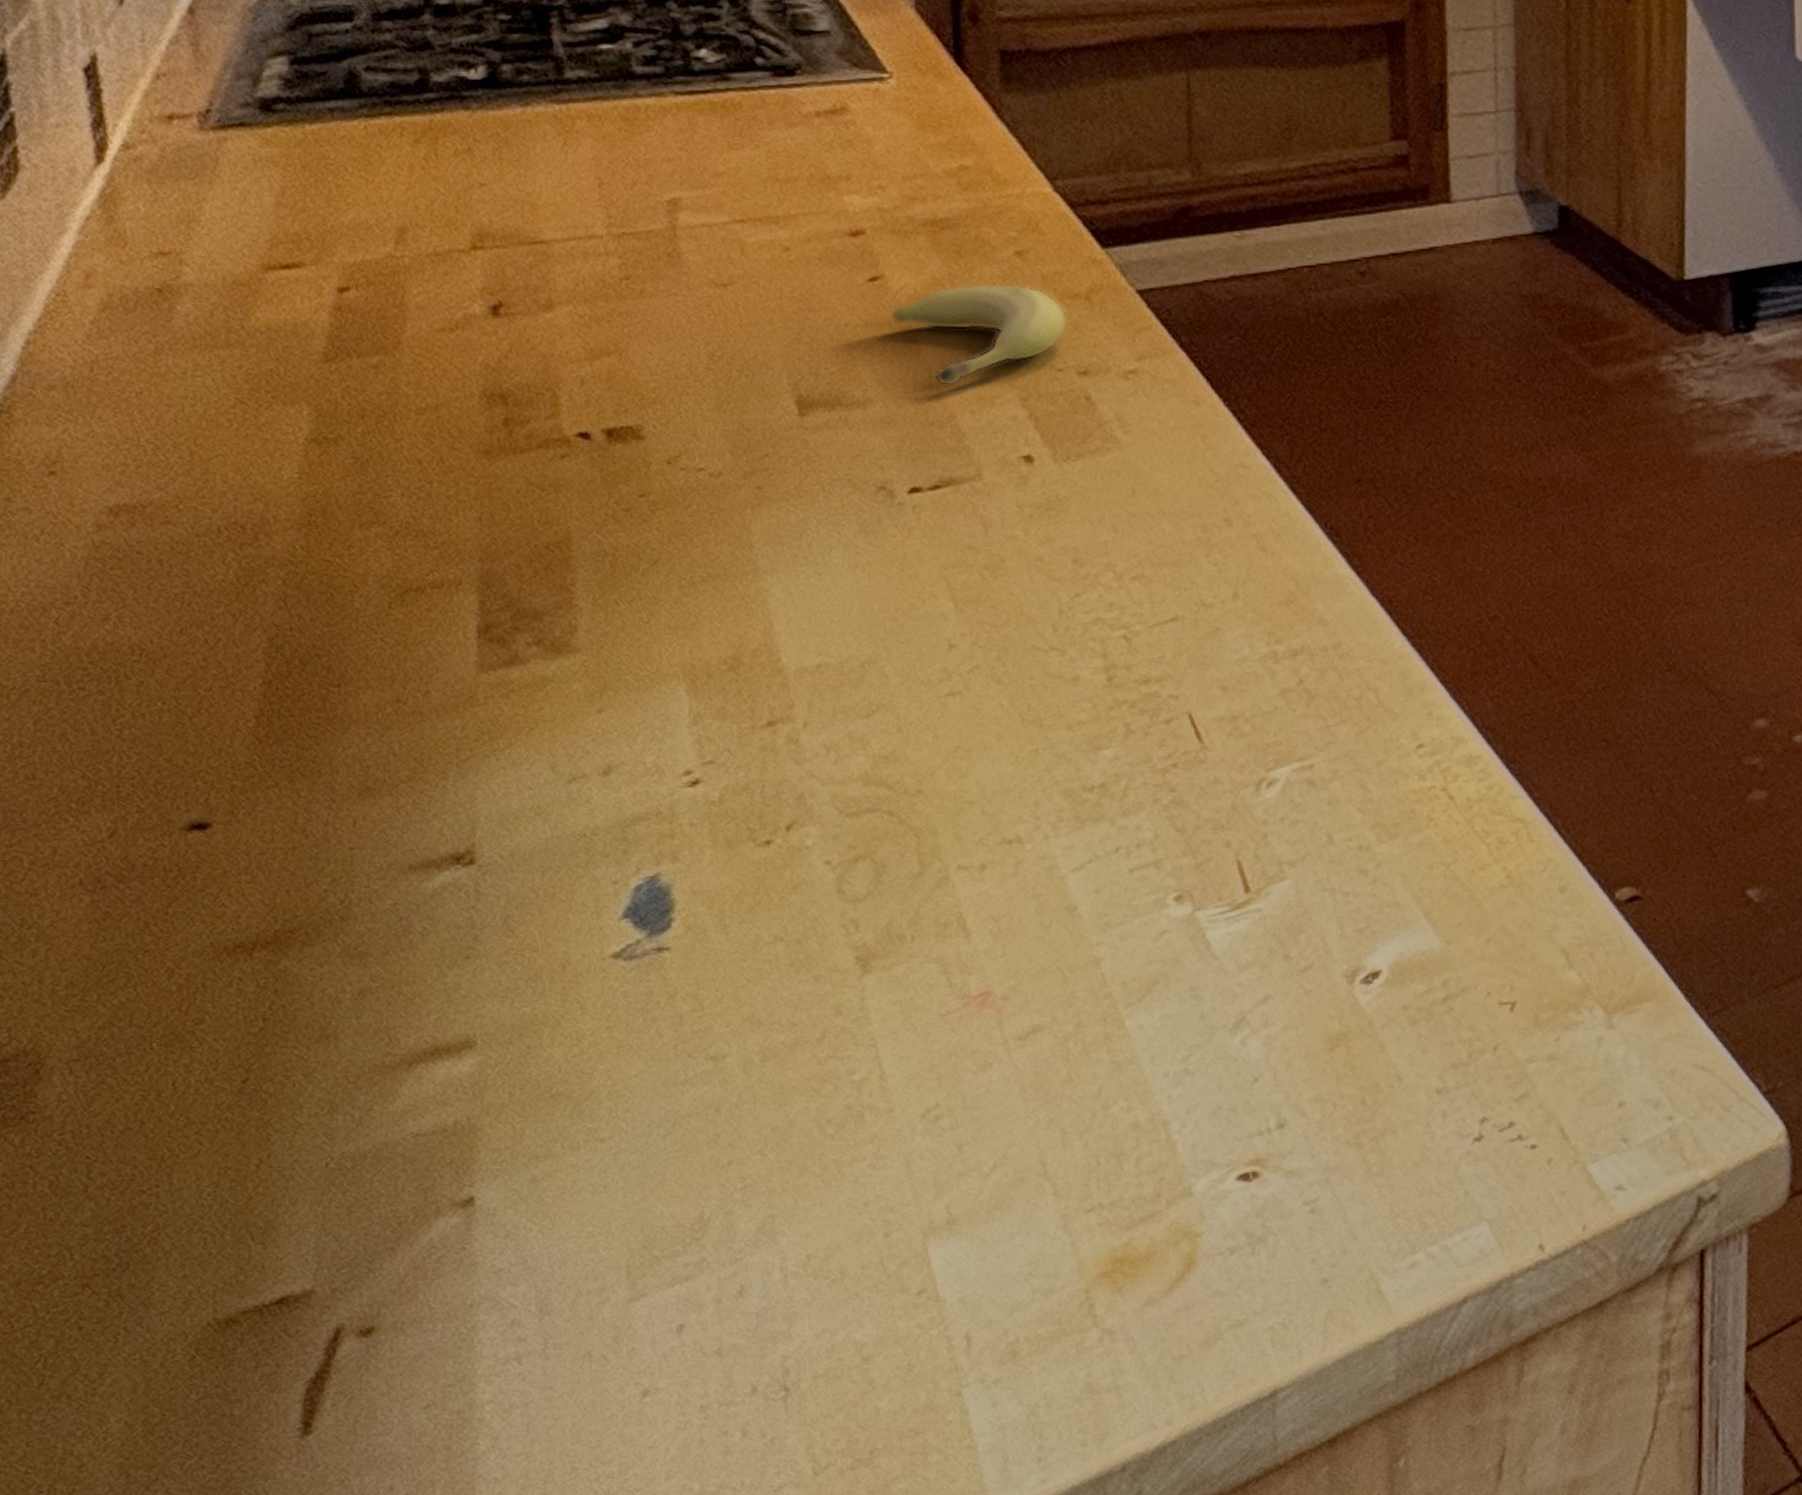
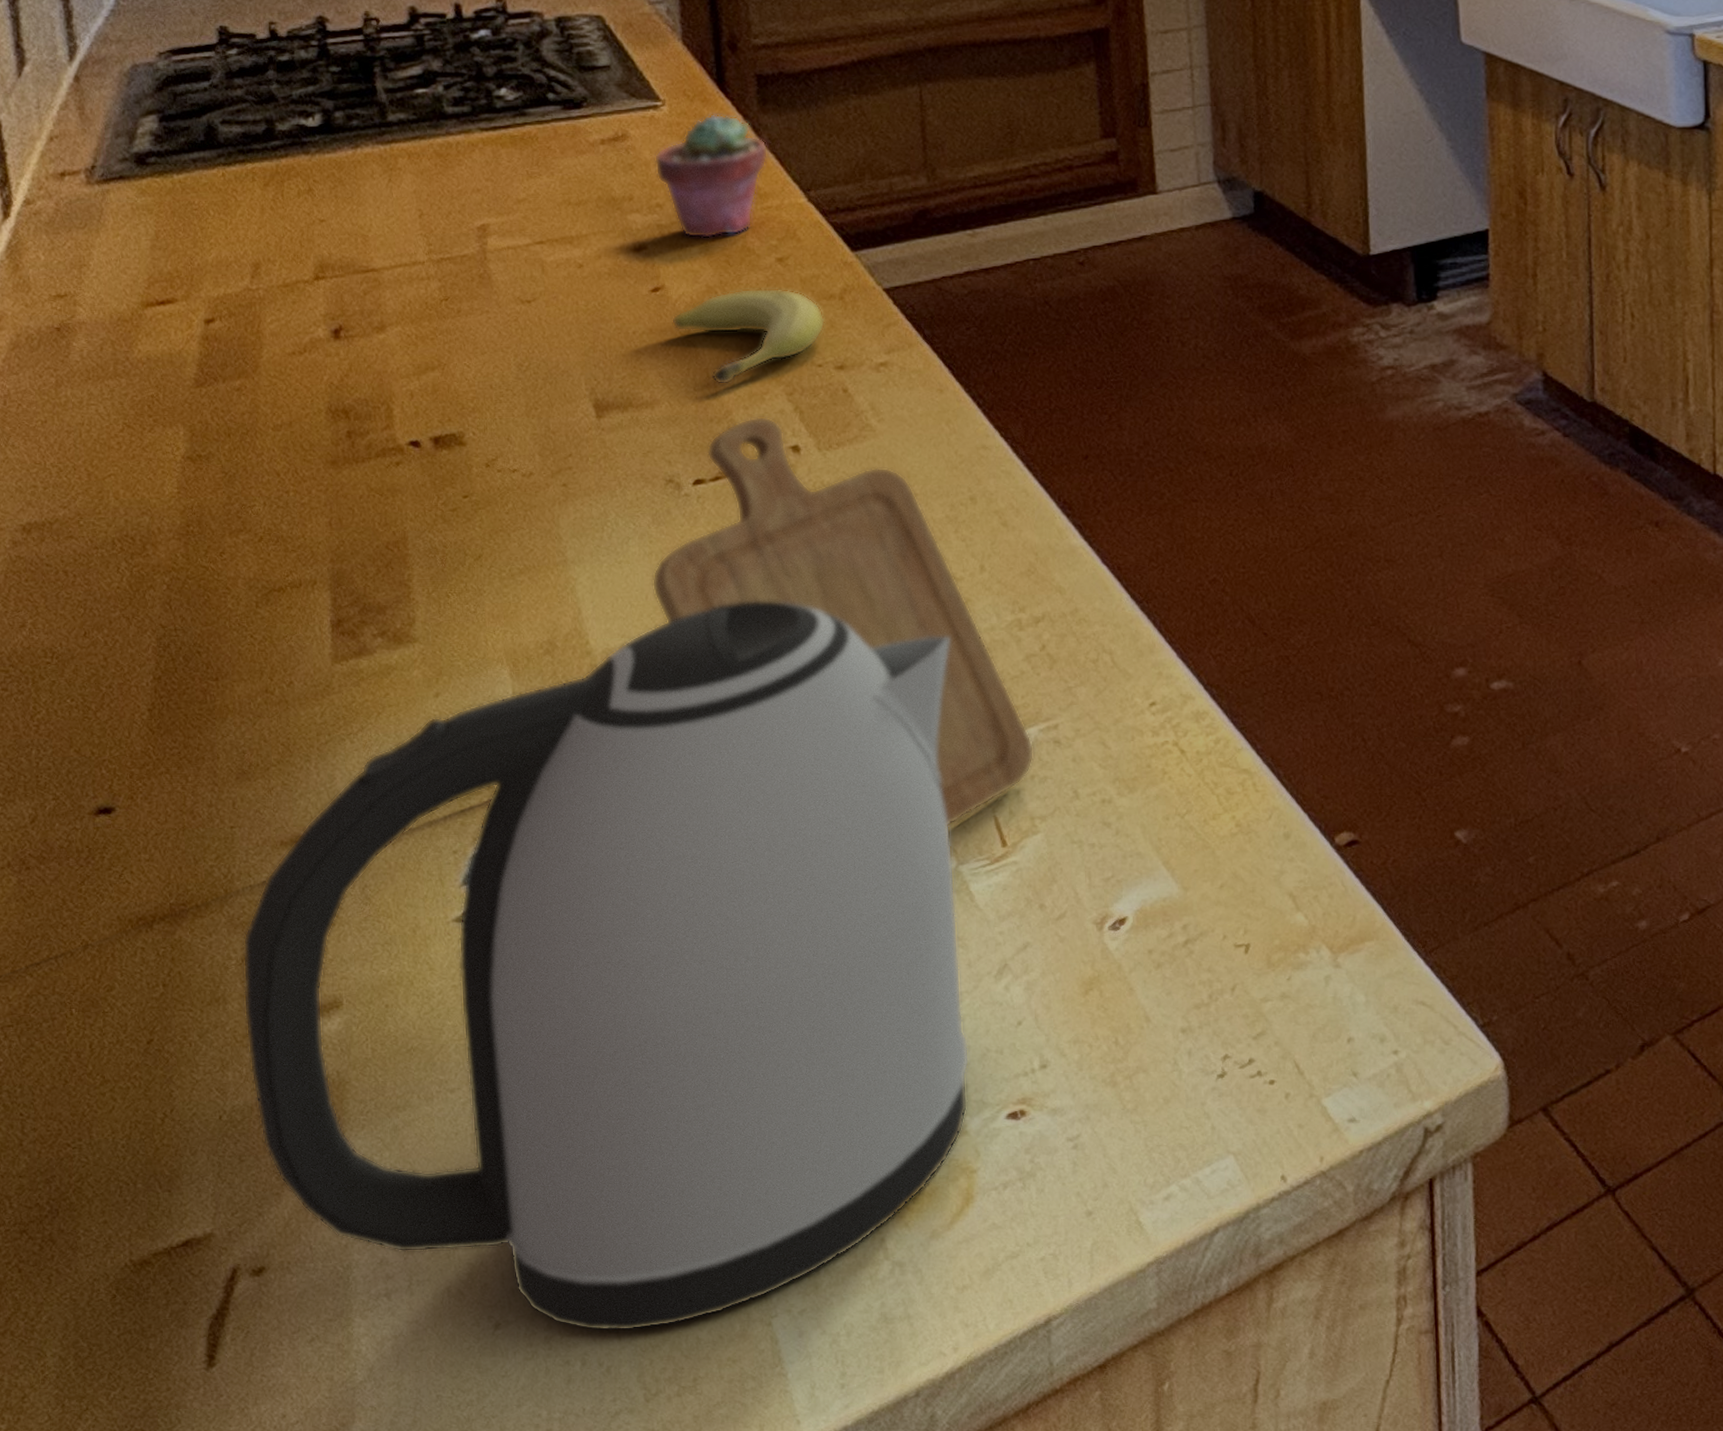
kettle: none [358,622,1198,1400] -> present [242,601,970,1332]
chopping board: none [856,422,1286,870] -> present [651,416,1035,827]
potted succulent: none [877,90,1010,227] -> present [654,114,768,239]

